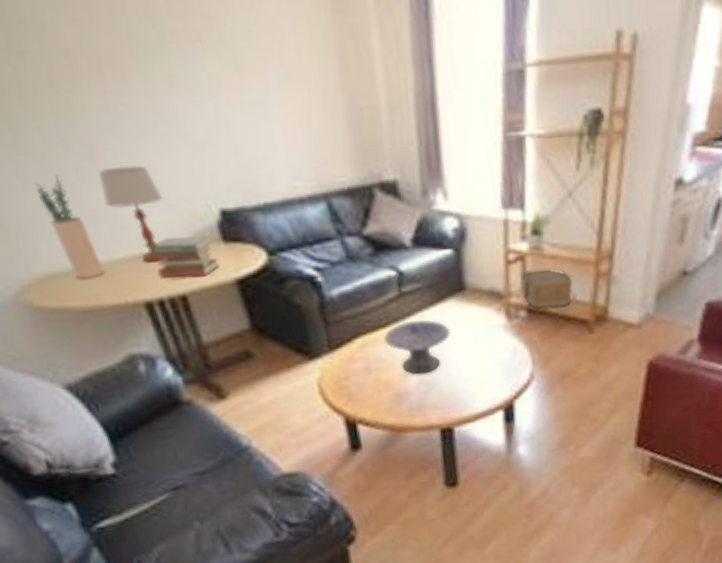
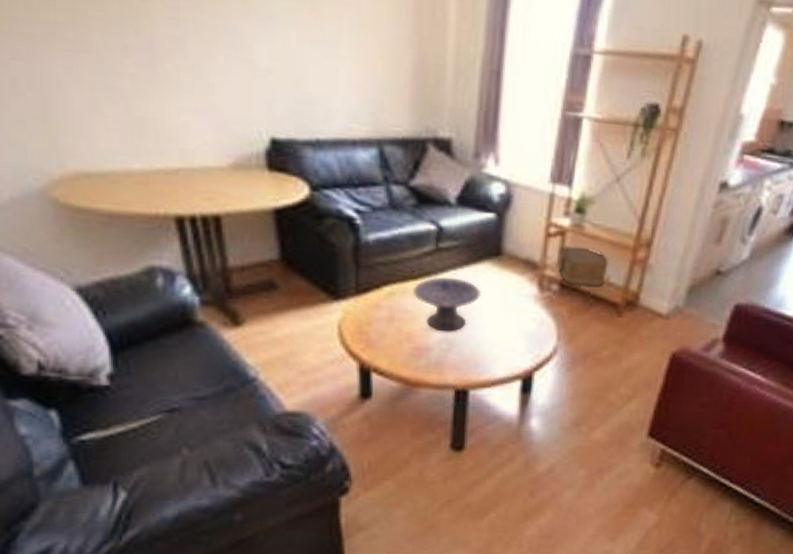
vase: present [36,176,105,280] -> none [89,78,141,185]
table lamp: present [98,165,164,263] -> none [154,79,214,179]
books: present [150,235,220,279] -> none [192,155,260,202]

